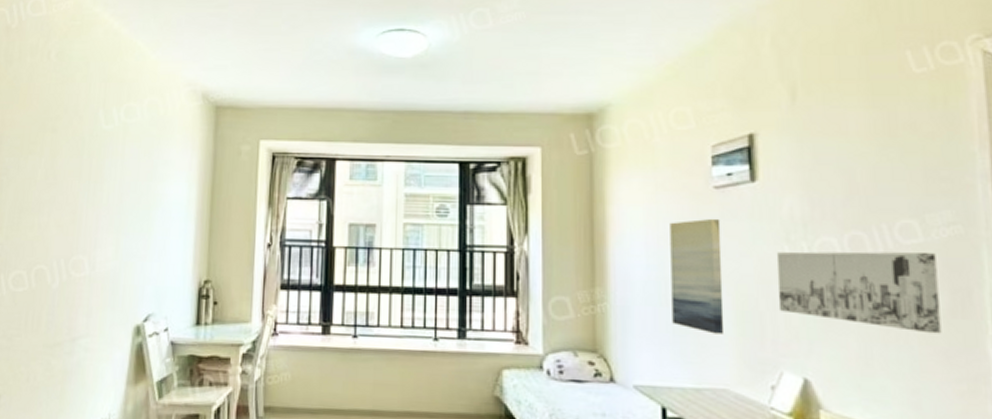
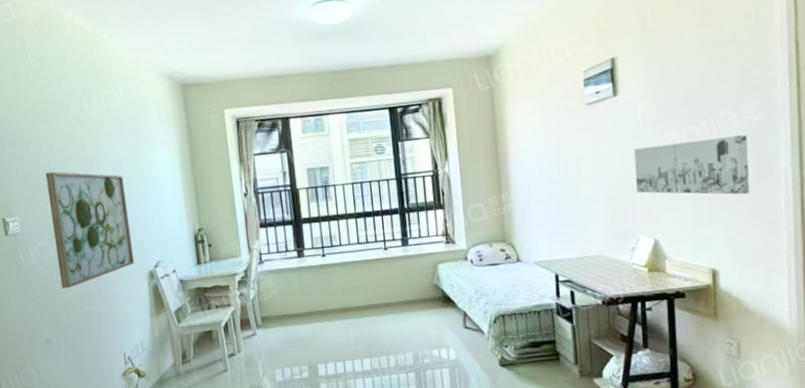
wall art: none [28,188,128,333] -> present [45,171,135,289]
wall art: present [670,218,725,334] -> none [554,128,598,216]

